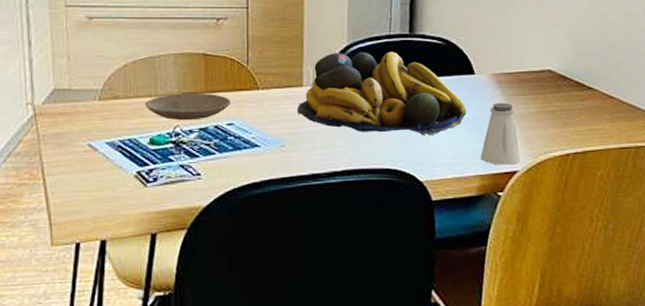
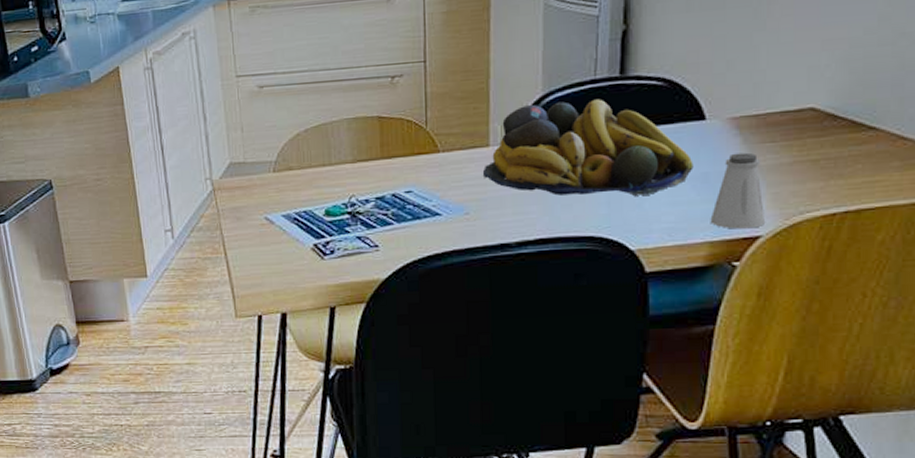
plate: present [145,92,231,121] -> none [319,159,409,190]

